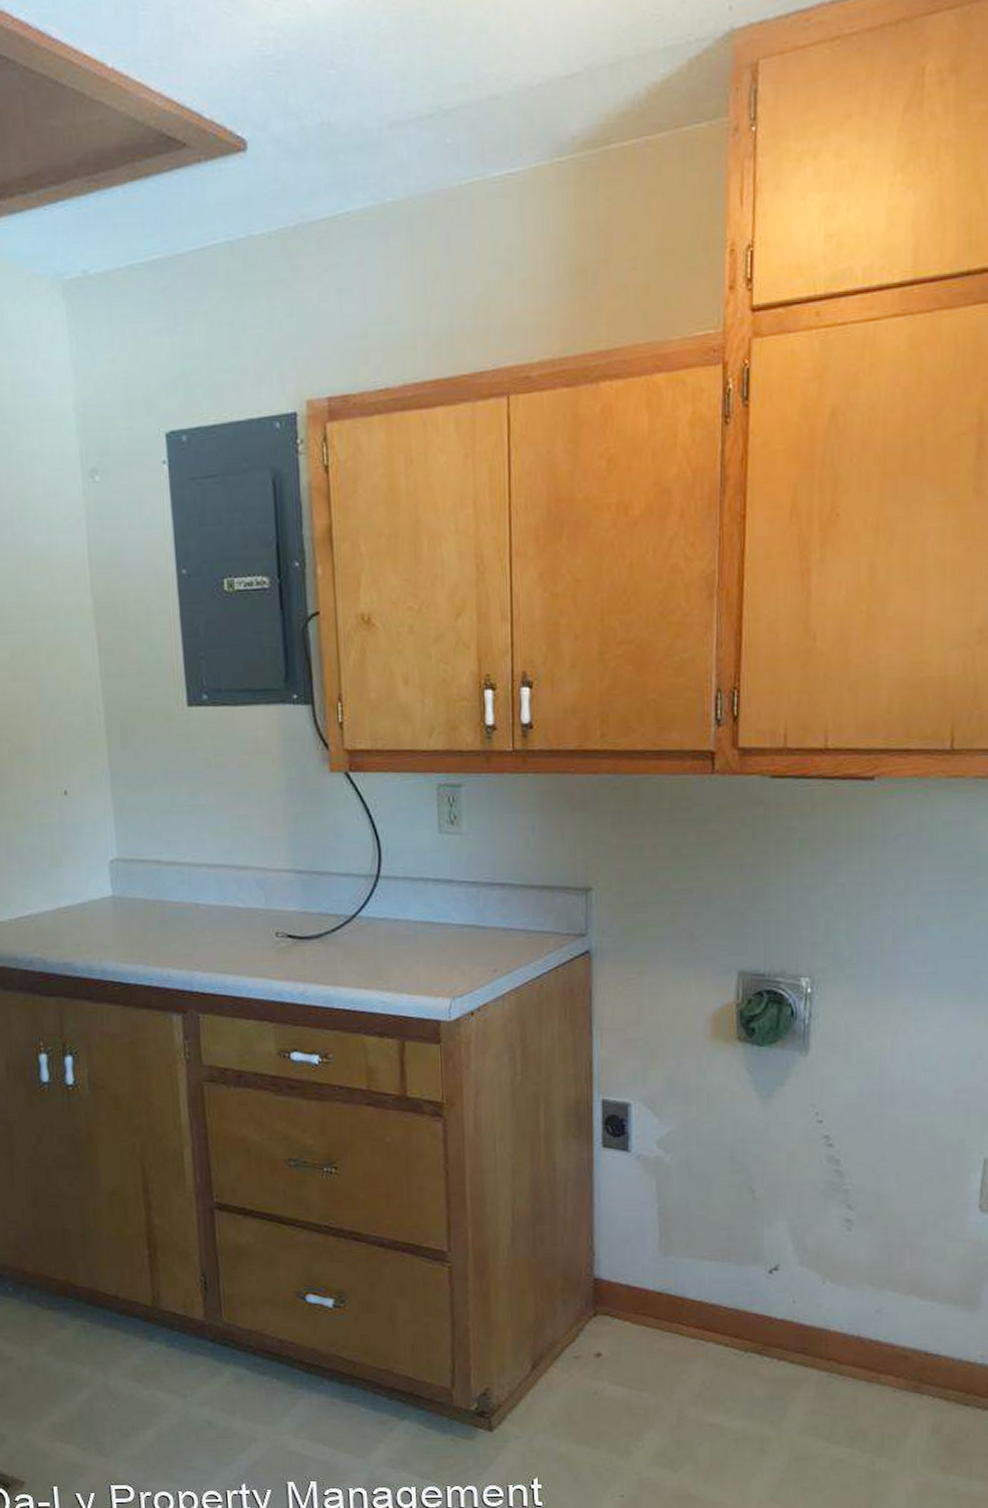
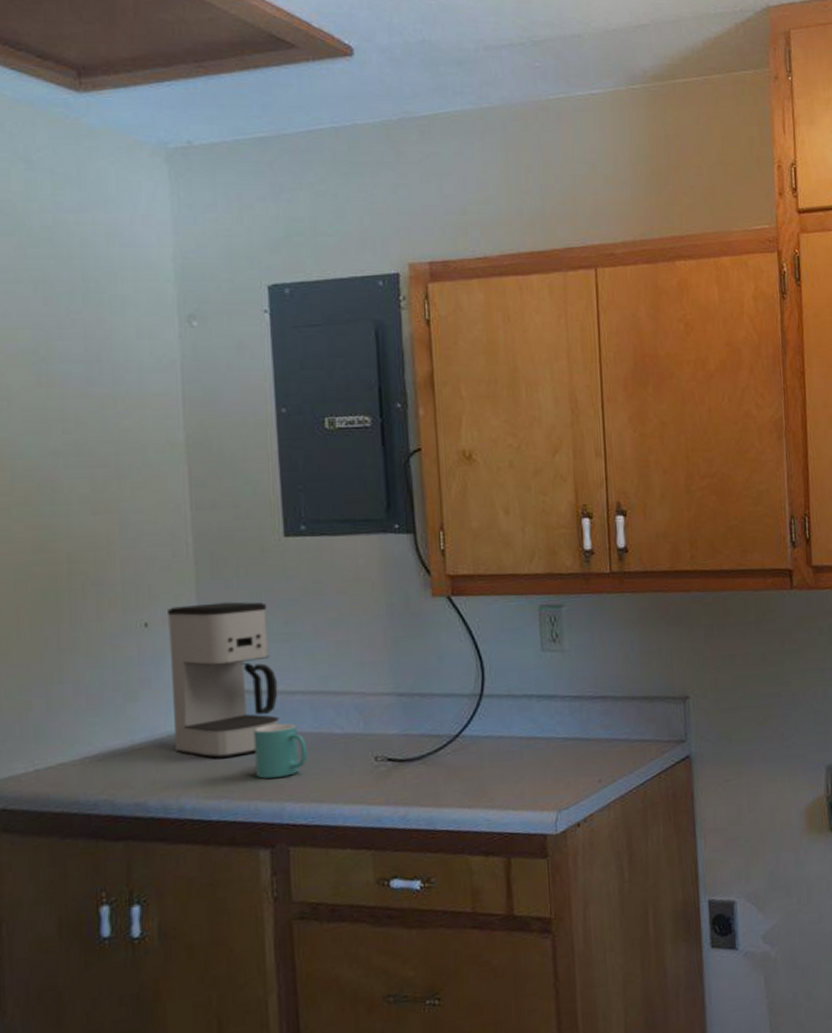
coffee maker: none [84,772,188,925] -> present [168,602,280,758]
mug: none [164,895,214,947] -> present [253,723,308,779]

